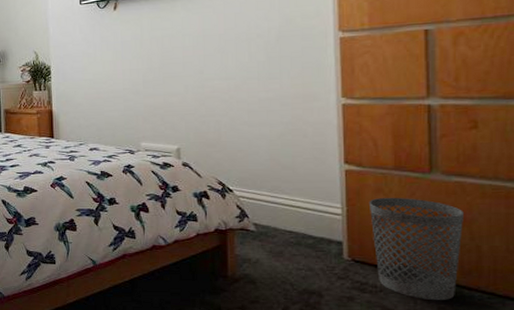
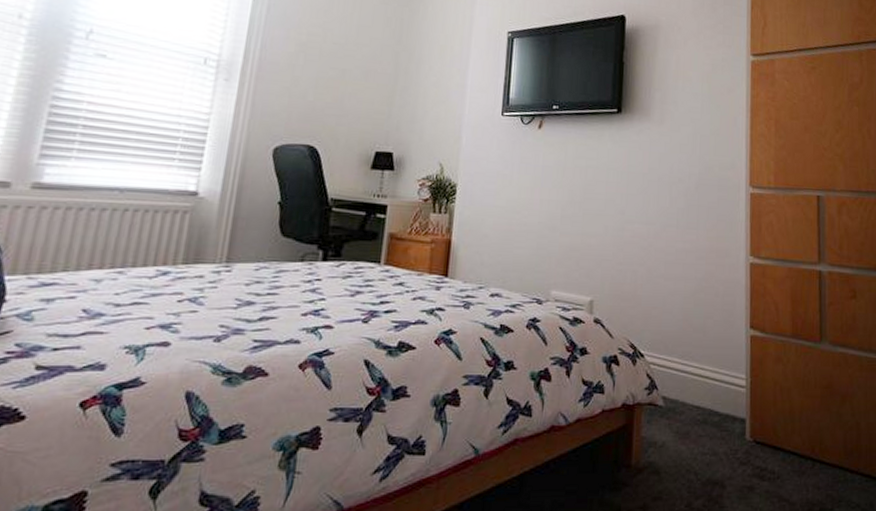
wastebasket: present [368,197,463,301] -> none [770,367,846,487]

